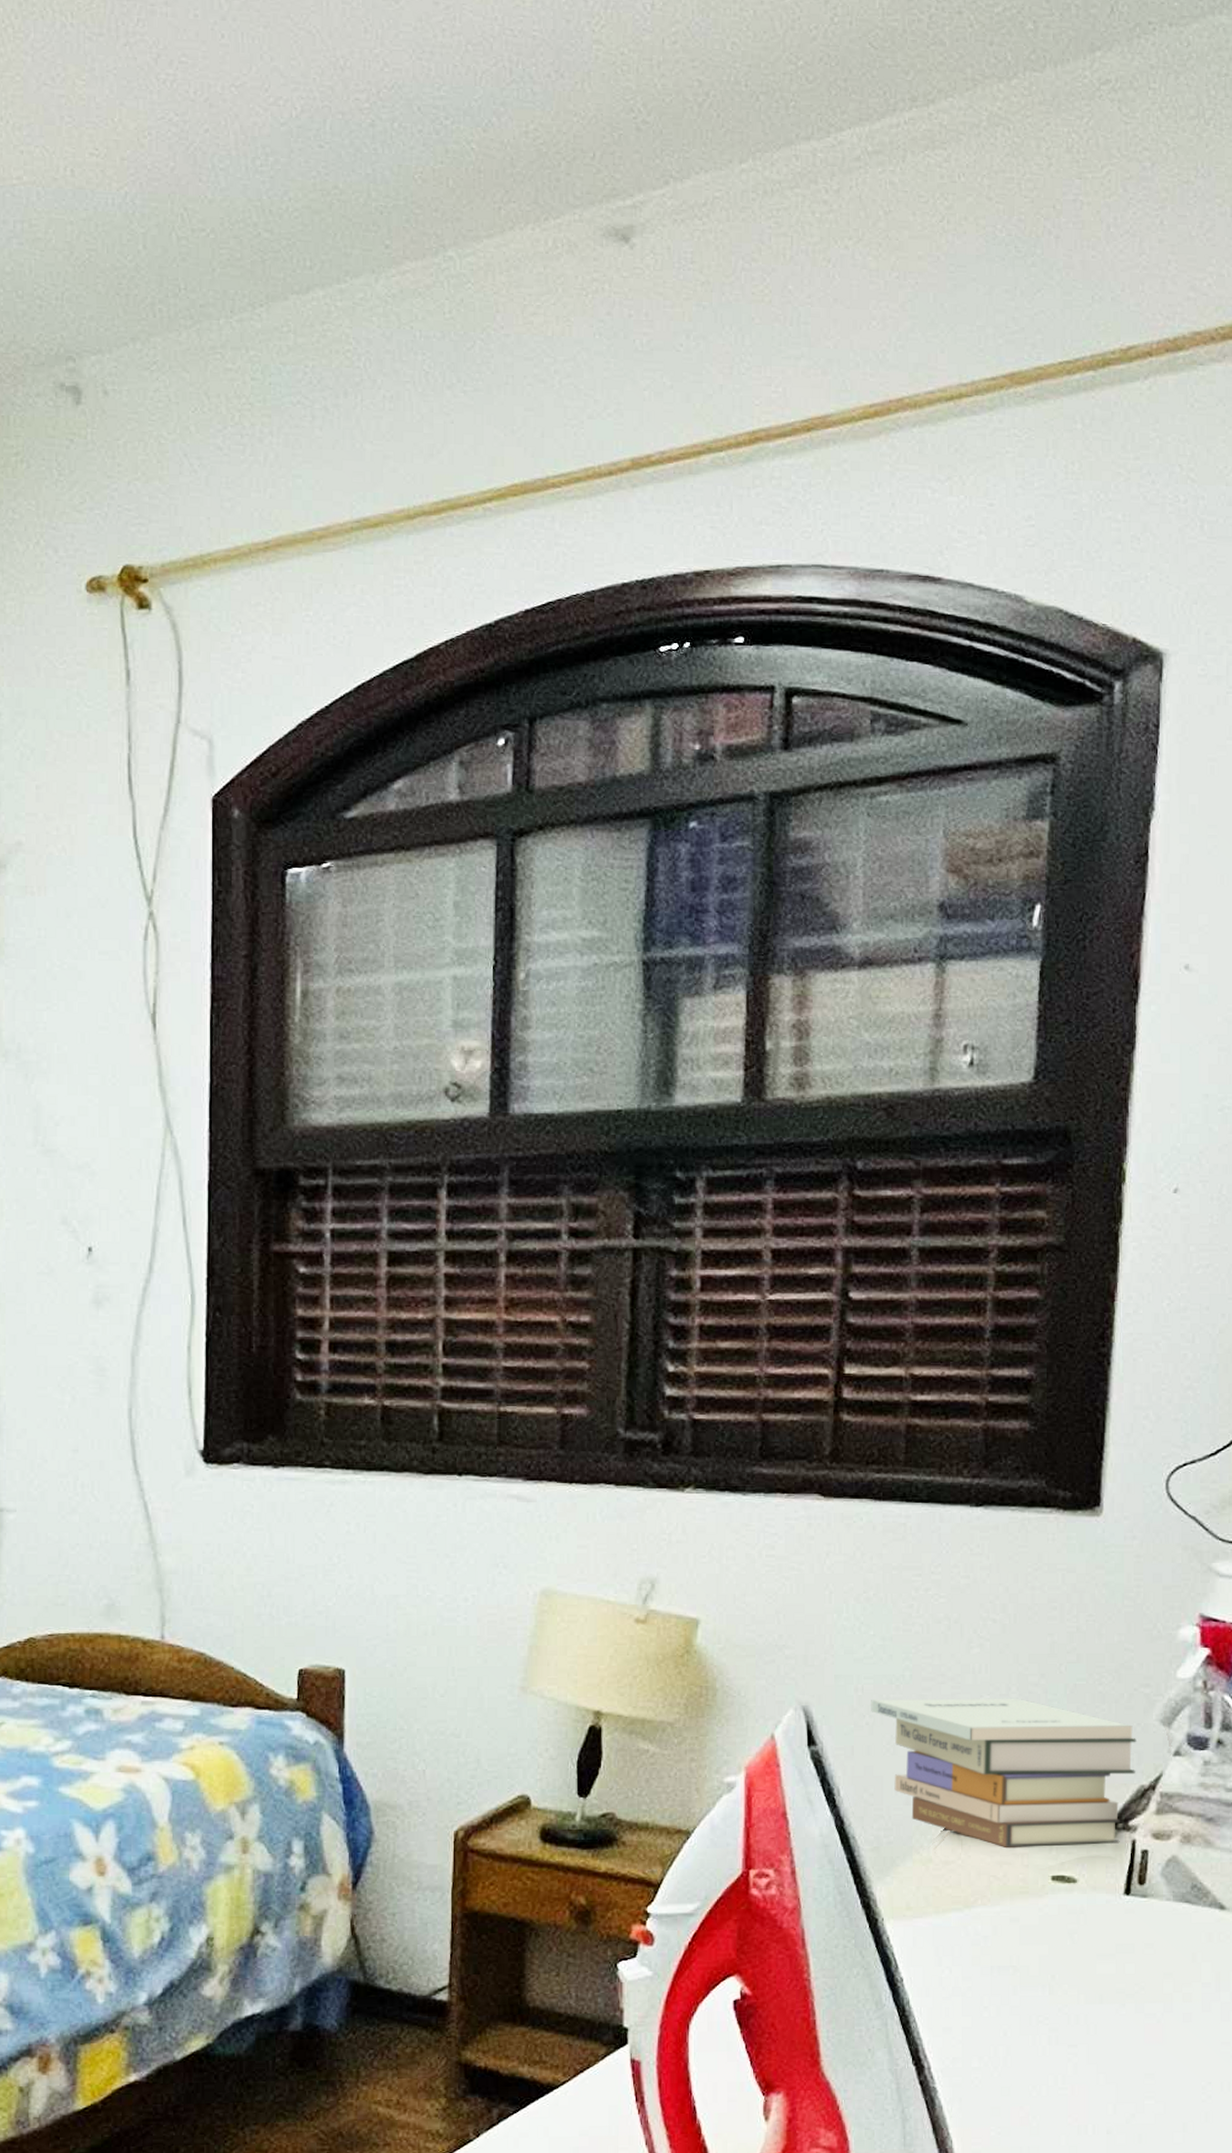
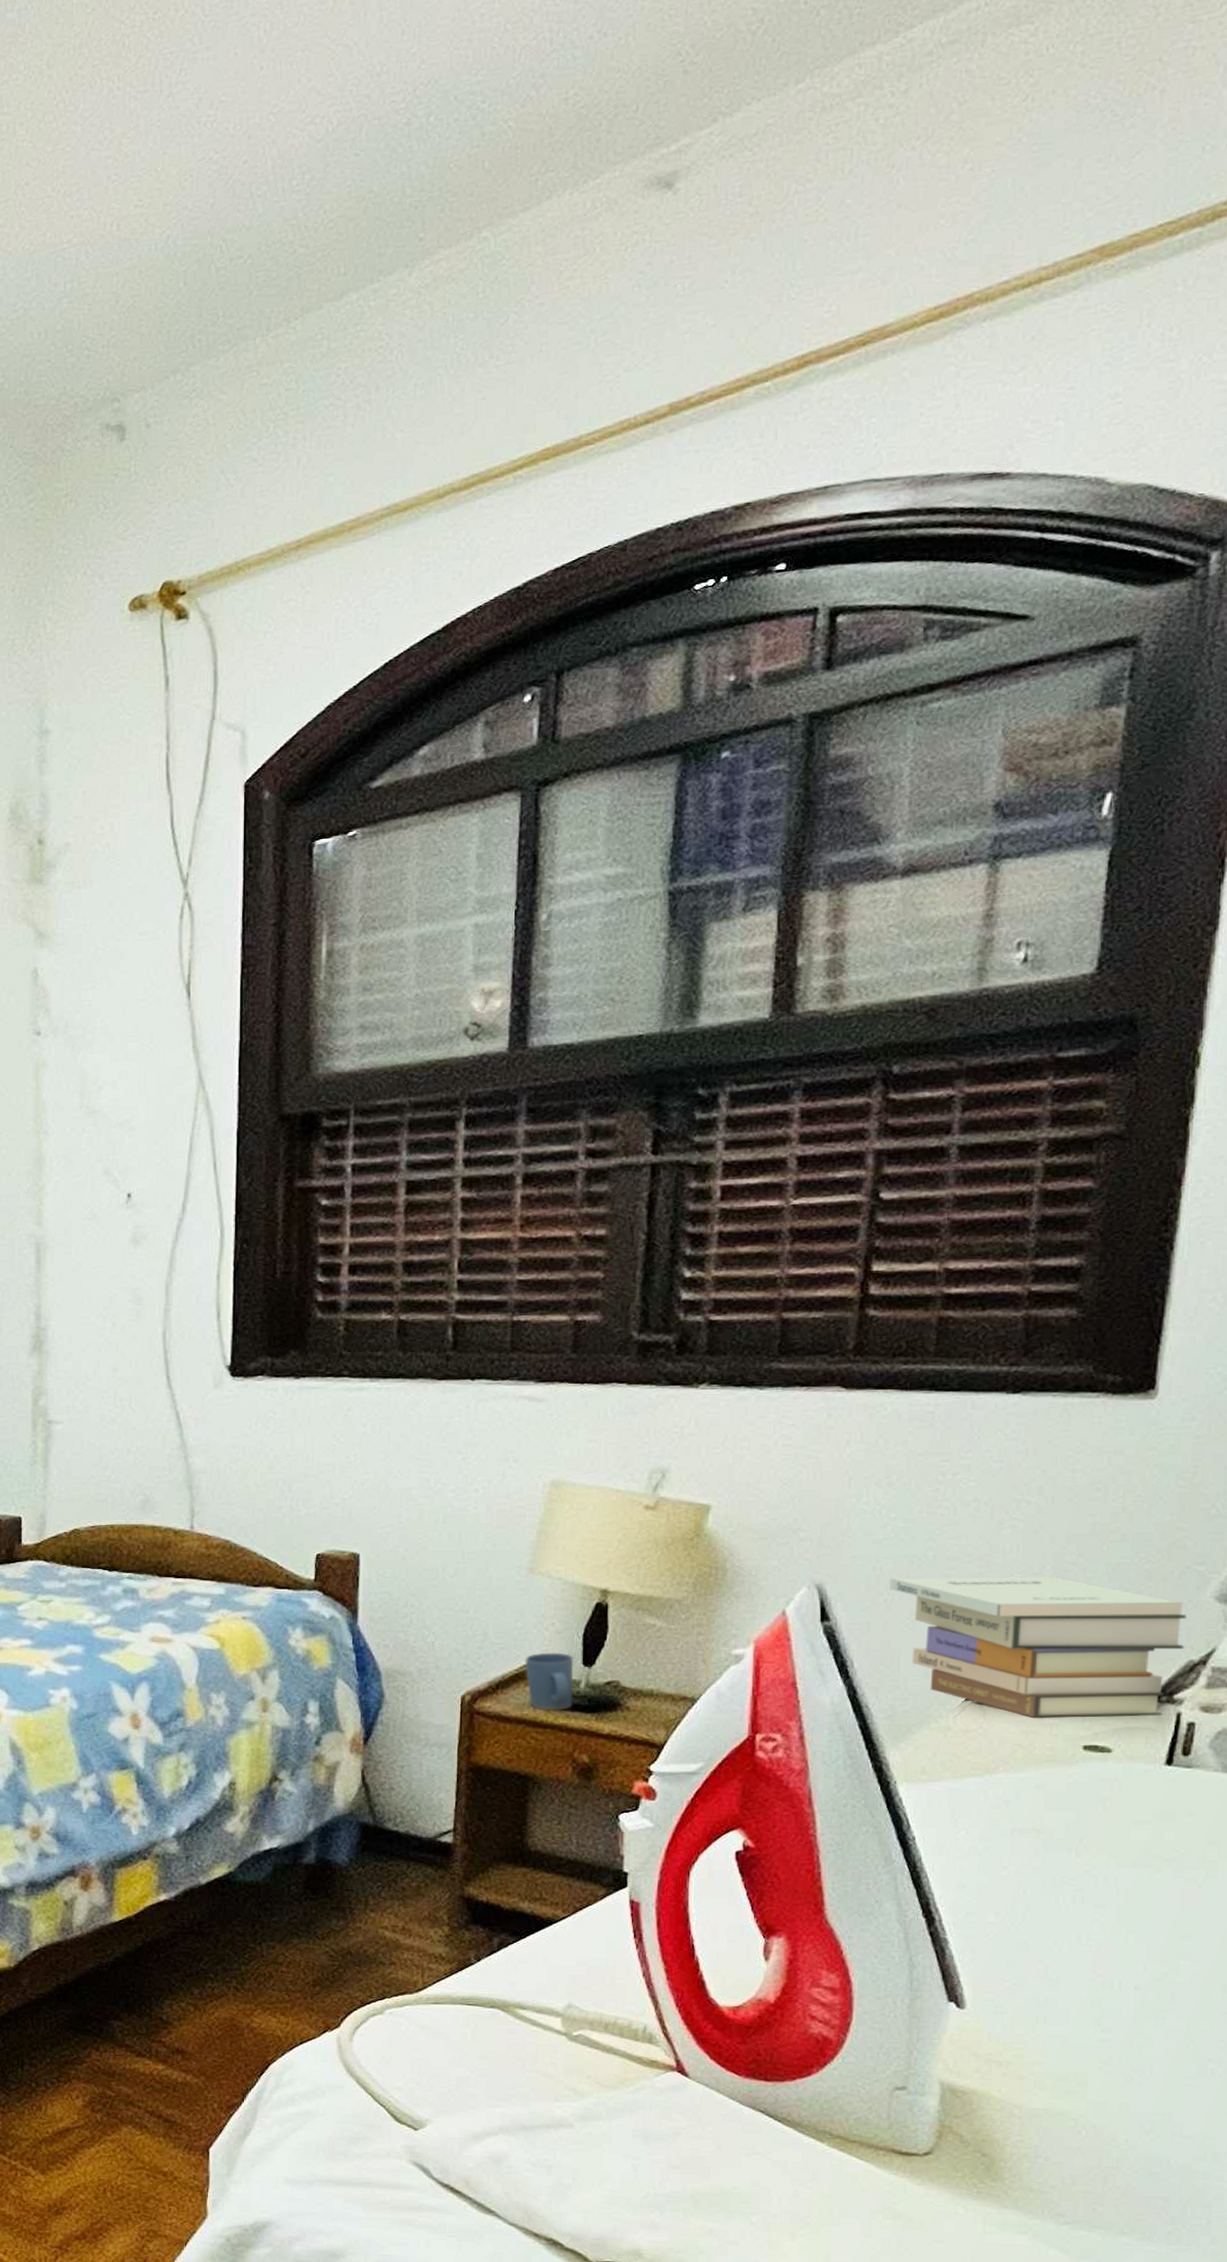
mug: none [519,1781,568,1848] -> present [525,1652,573,1711]

